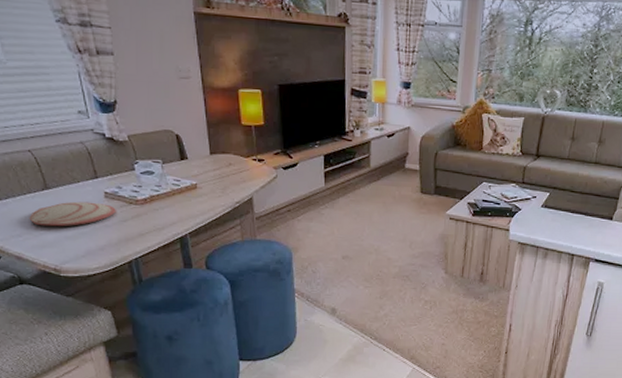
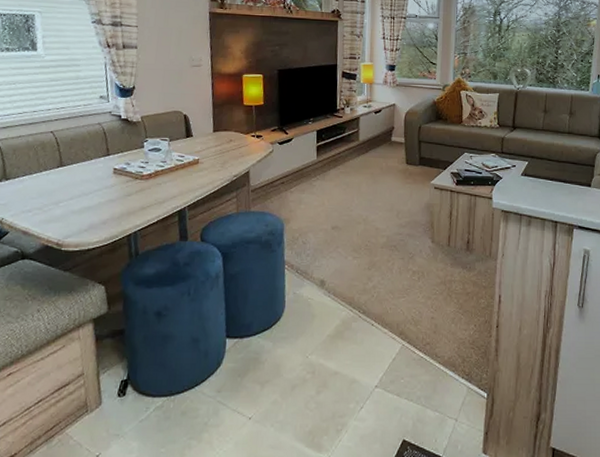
plate: present [29,201,116,227] -> none [41,177,122,202]

